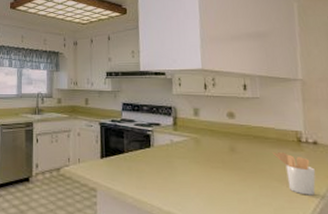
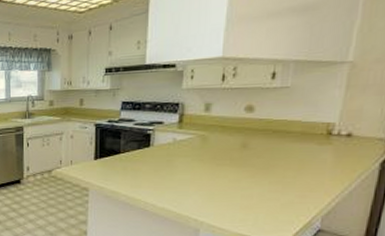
utensil holder: present [272,152,316,196] -> none [292,147,342,190]

